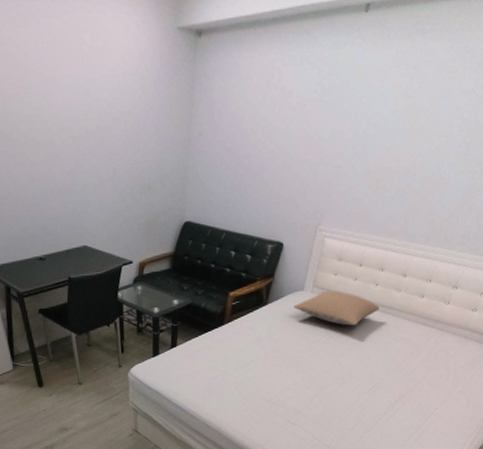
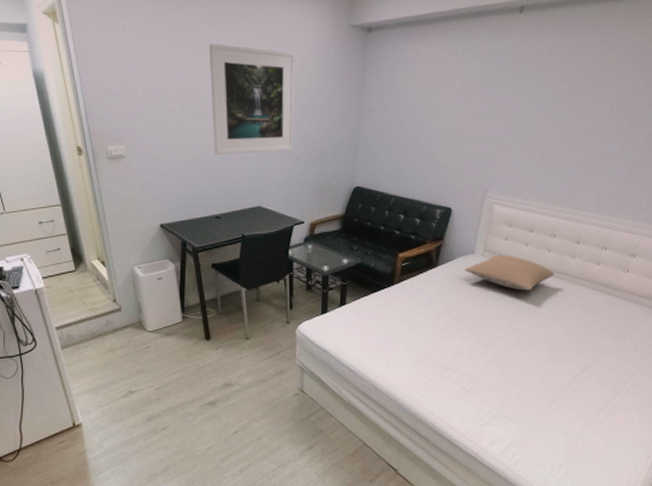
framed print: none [16,50,119,188] -> present [208,43,295,155]

